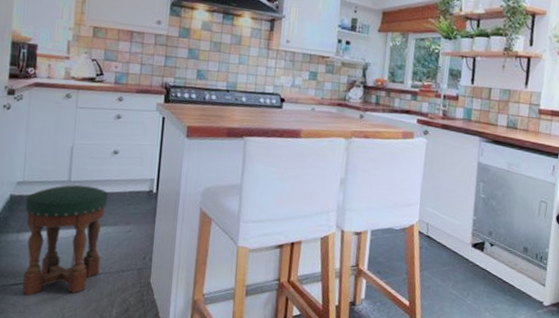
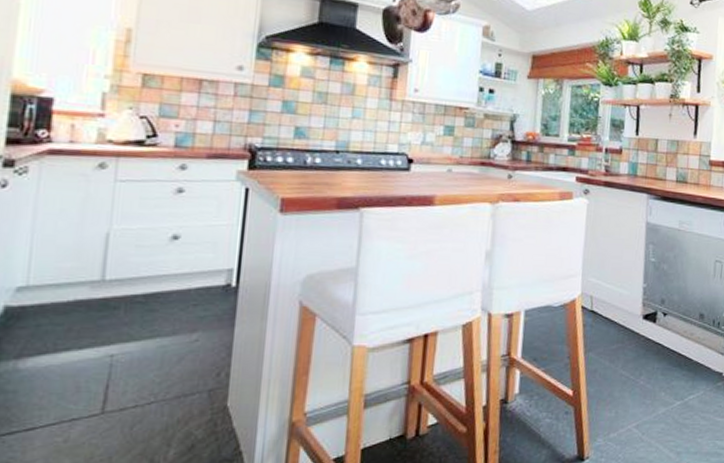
stool: present [22,185,108,296] -> none [21,284,164,447]

